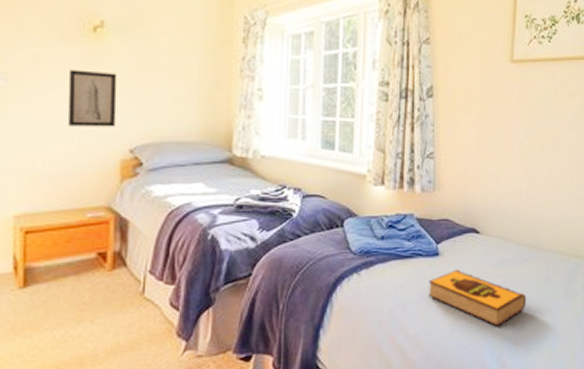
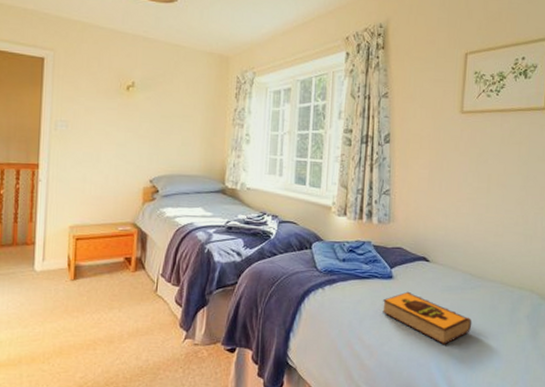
wall art: present [67,69,118,127] -> none [107,118,143,163]

